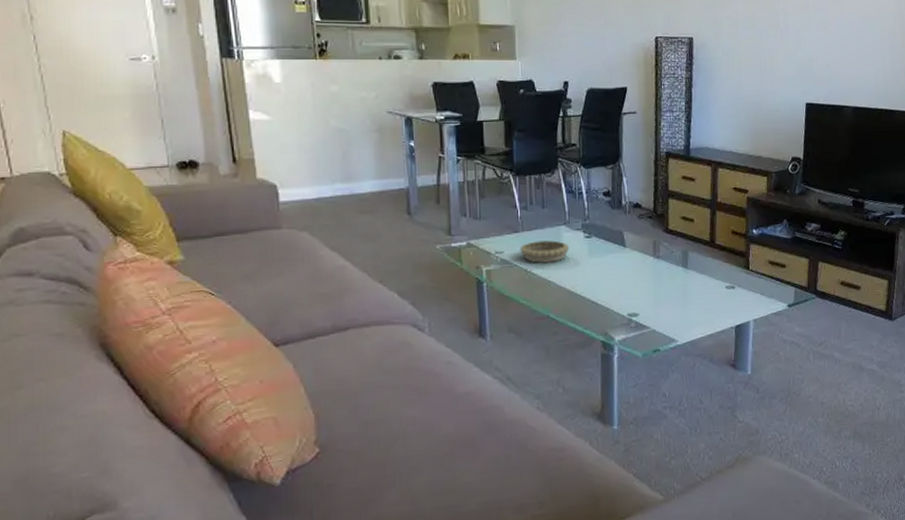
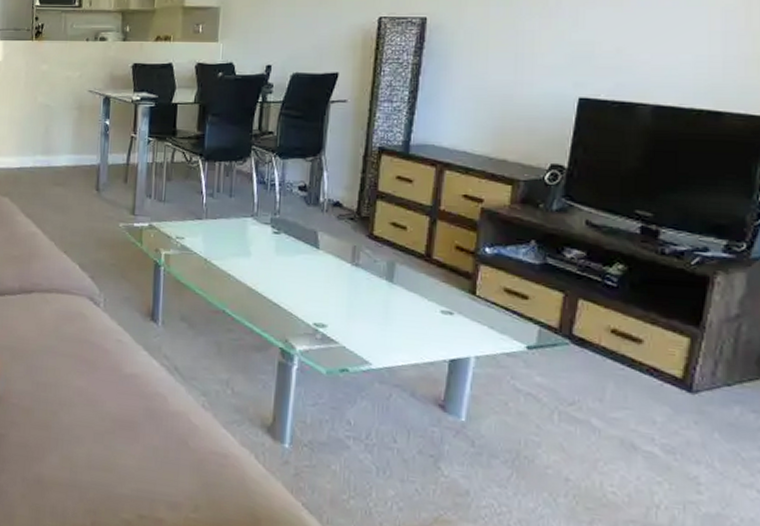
decorative bowl: present [520,240,570,263] -> none [201,230,255,255]

